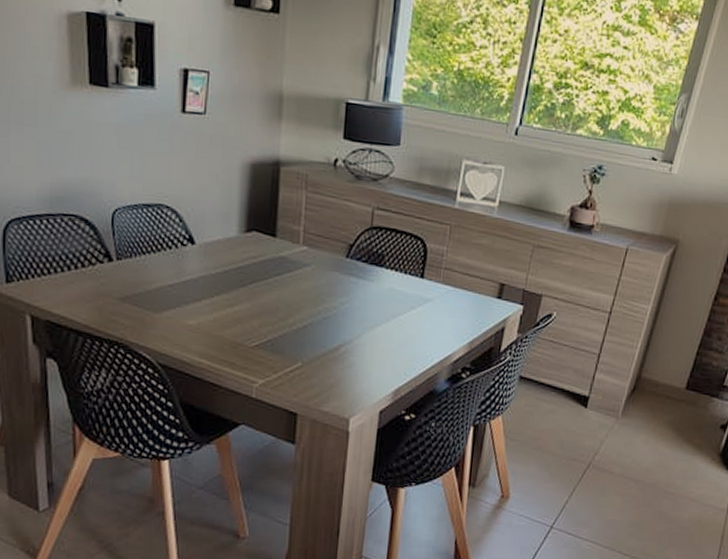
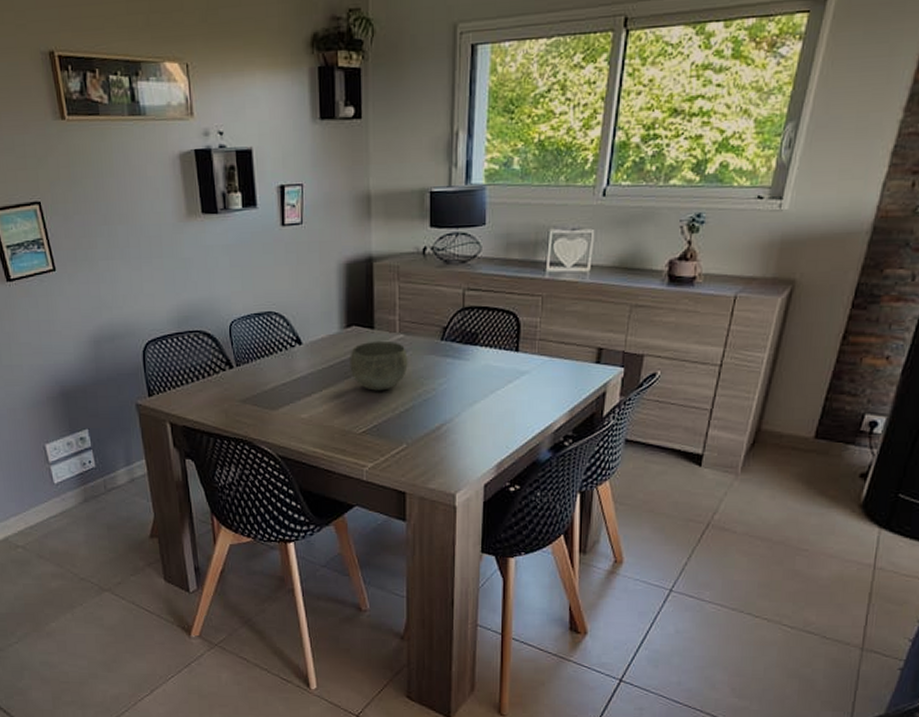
bowl: none [246,250,310,304] -> present [350,340,408,391]

